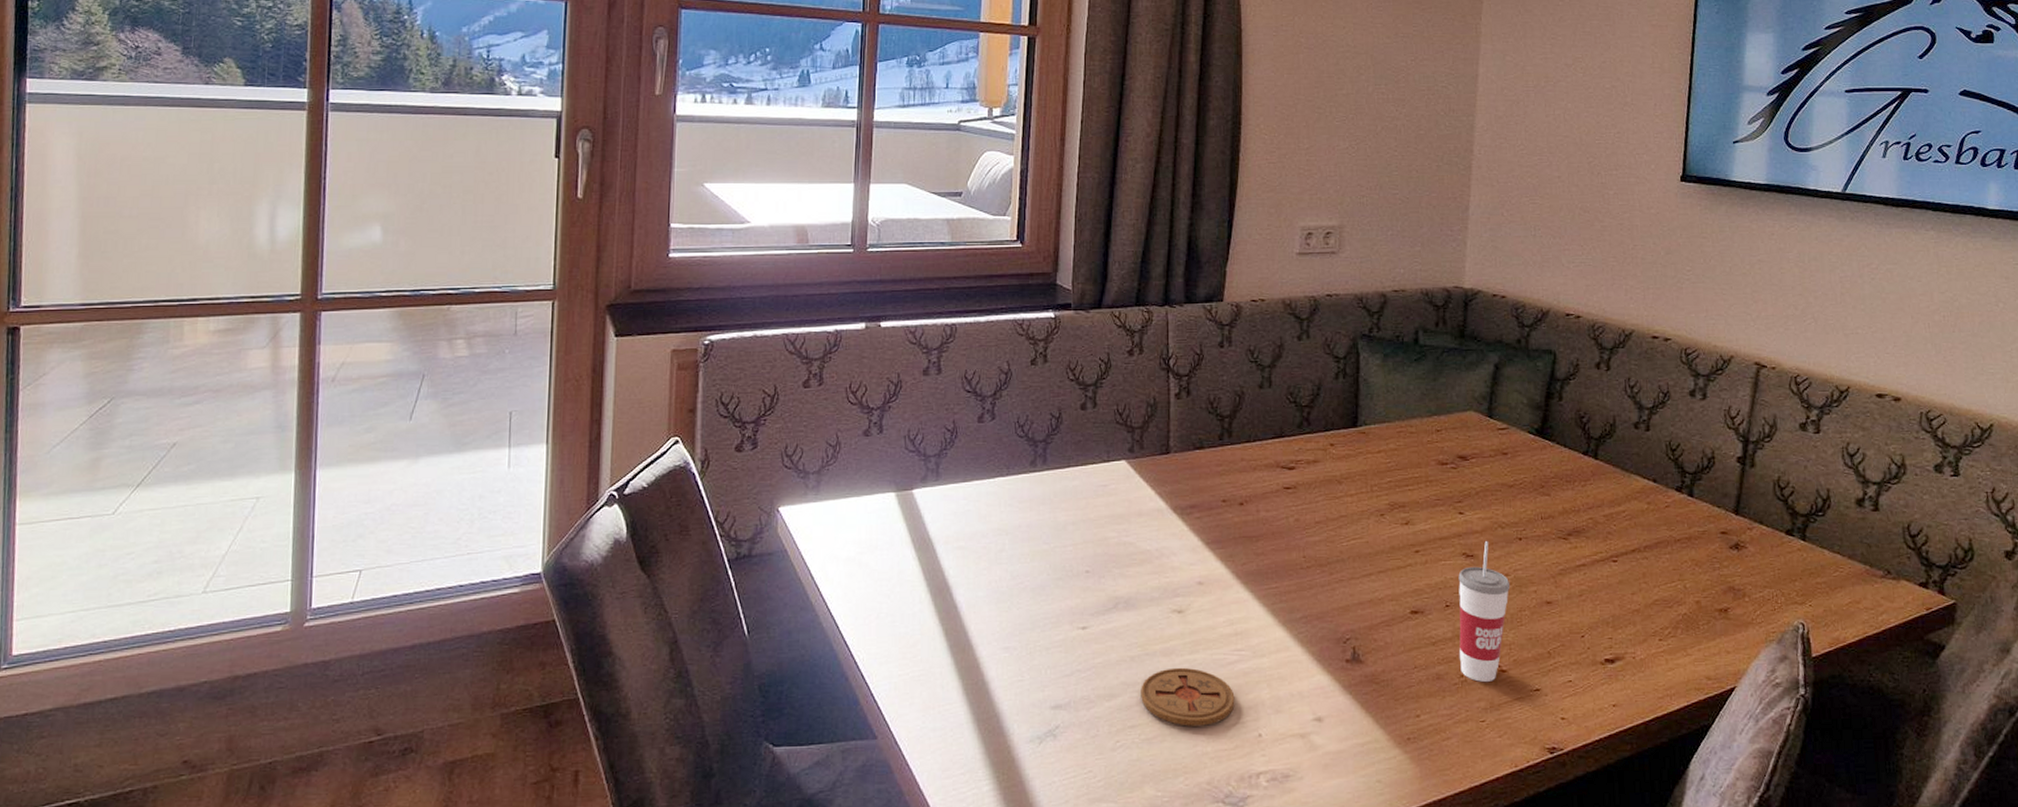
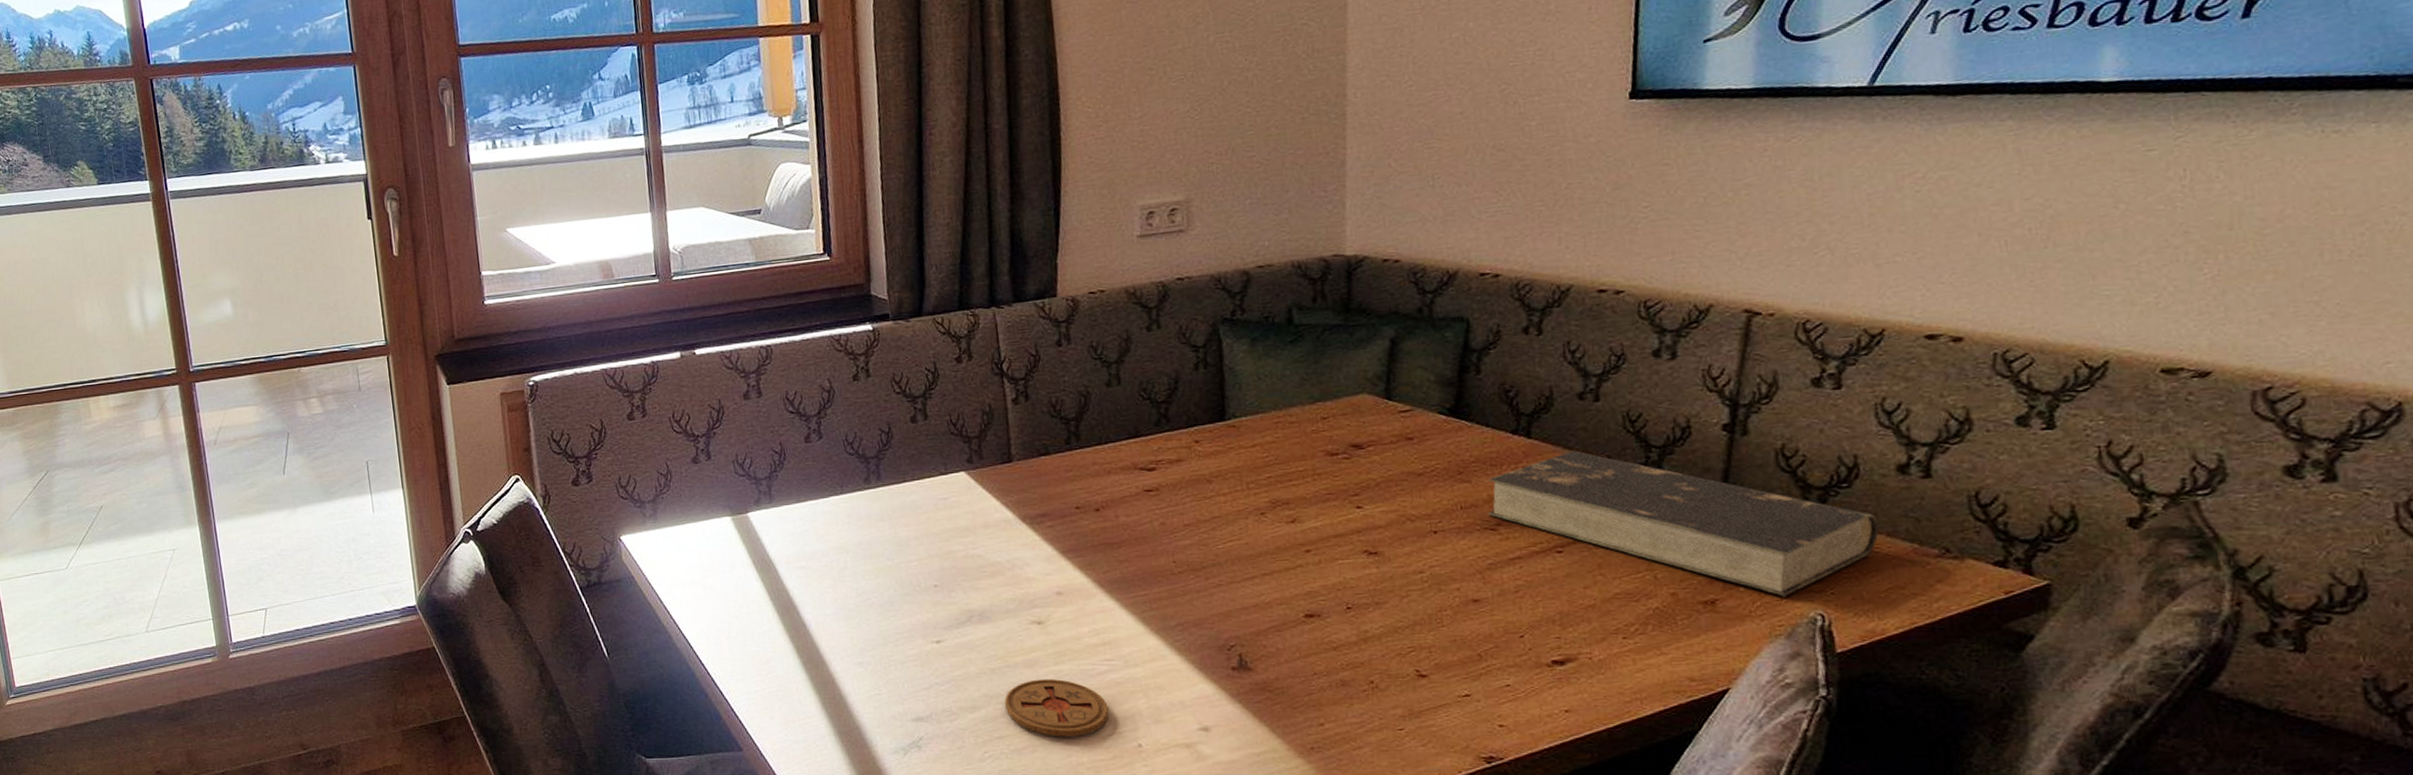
cup: present [1458,541,1511,682] -> none [1360,536,1426,688]
book: none [1562,472,1843,607] -> present [1487,450,1879,597]

